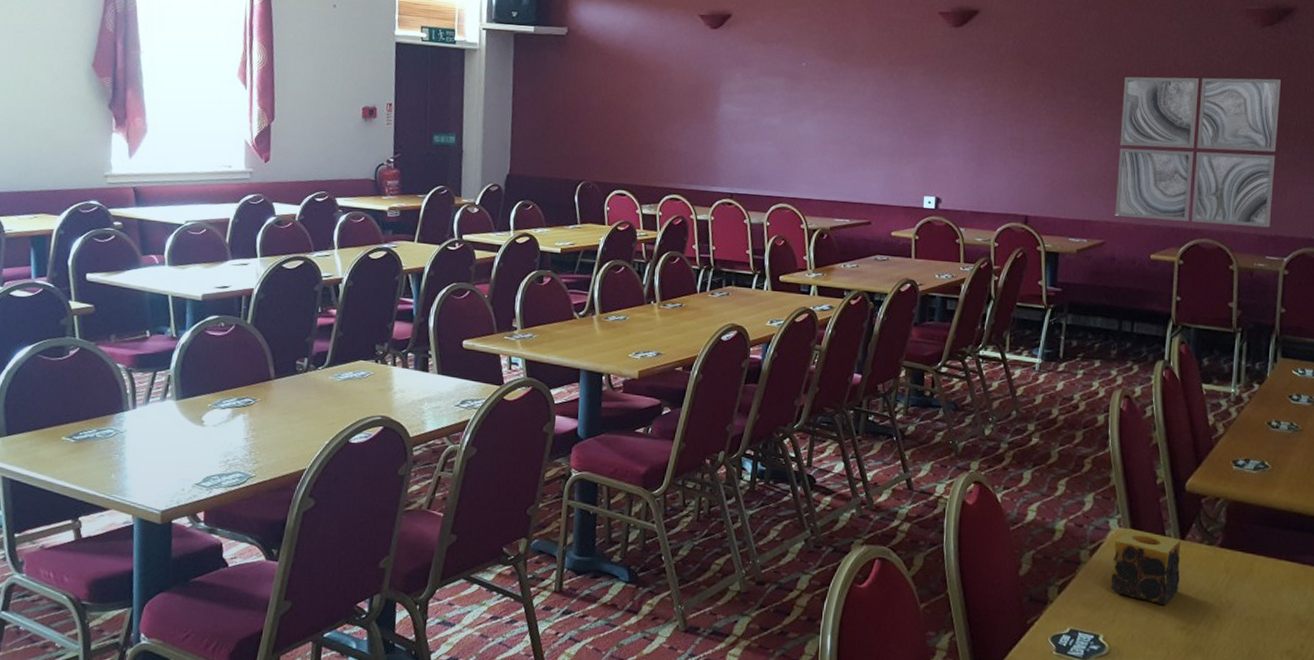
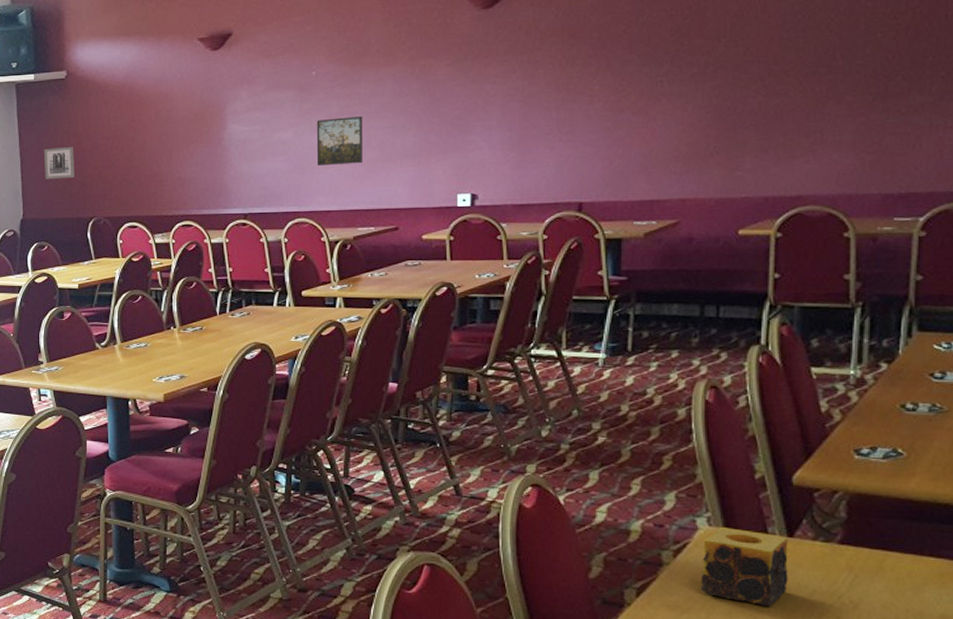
wall art: none [536,104,569,138] -> present [43,147,74,180]
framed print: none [801,110,845,157] -> present [316,116,363,167]
wall art: present [1115,76,1281,228] -> none [690,10,911,191]

